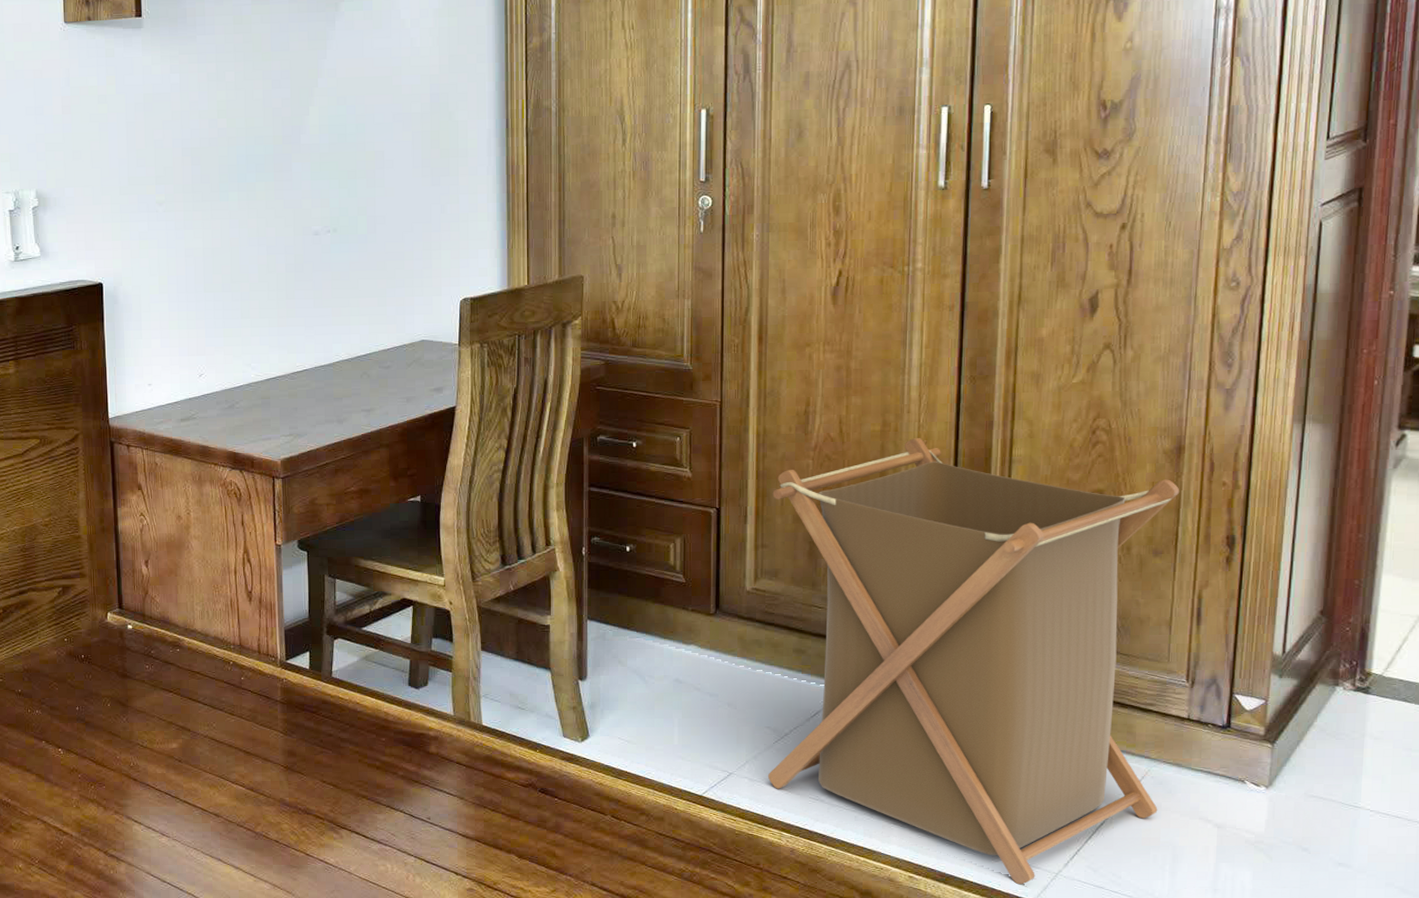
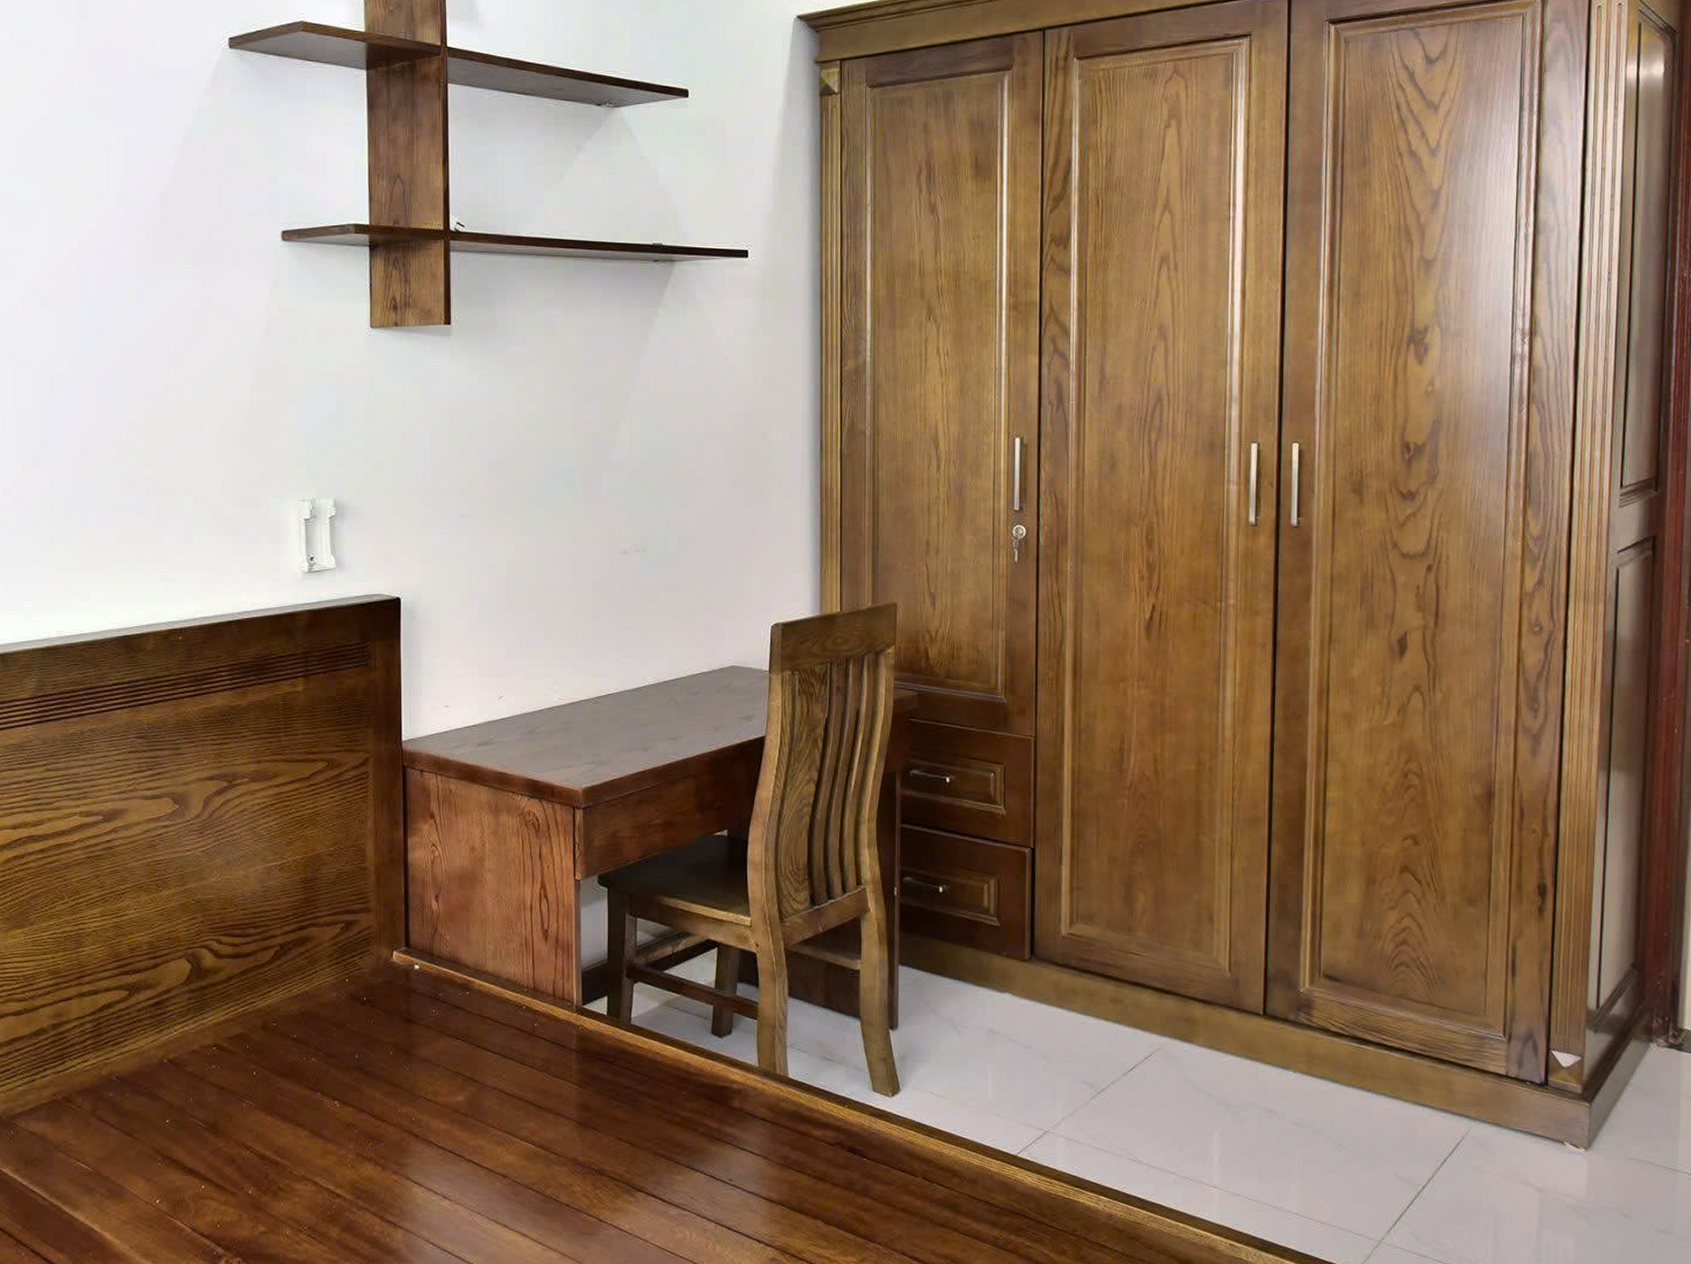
laundry basket: present [768,437,1180,885] -> none [1085,777,1491,1253]

